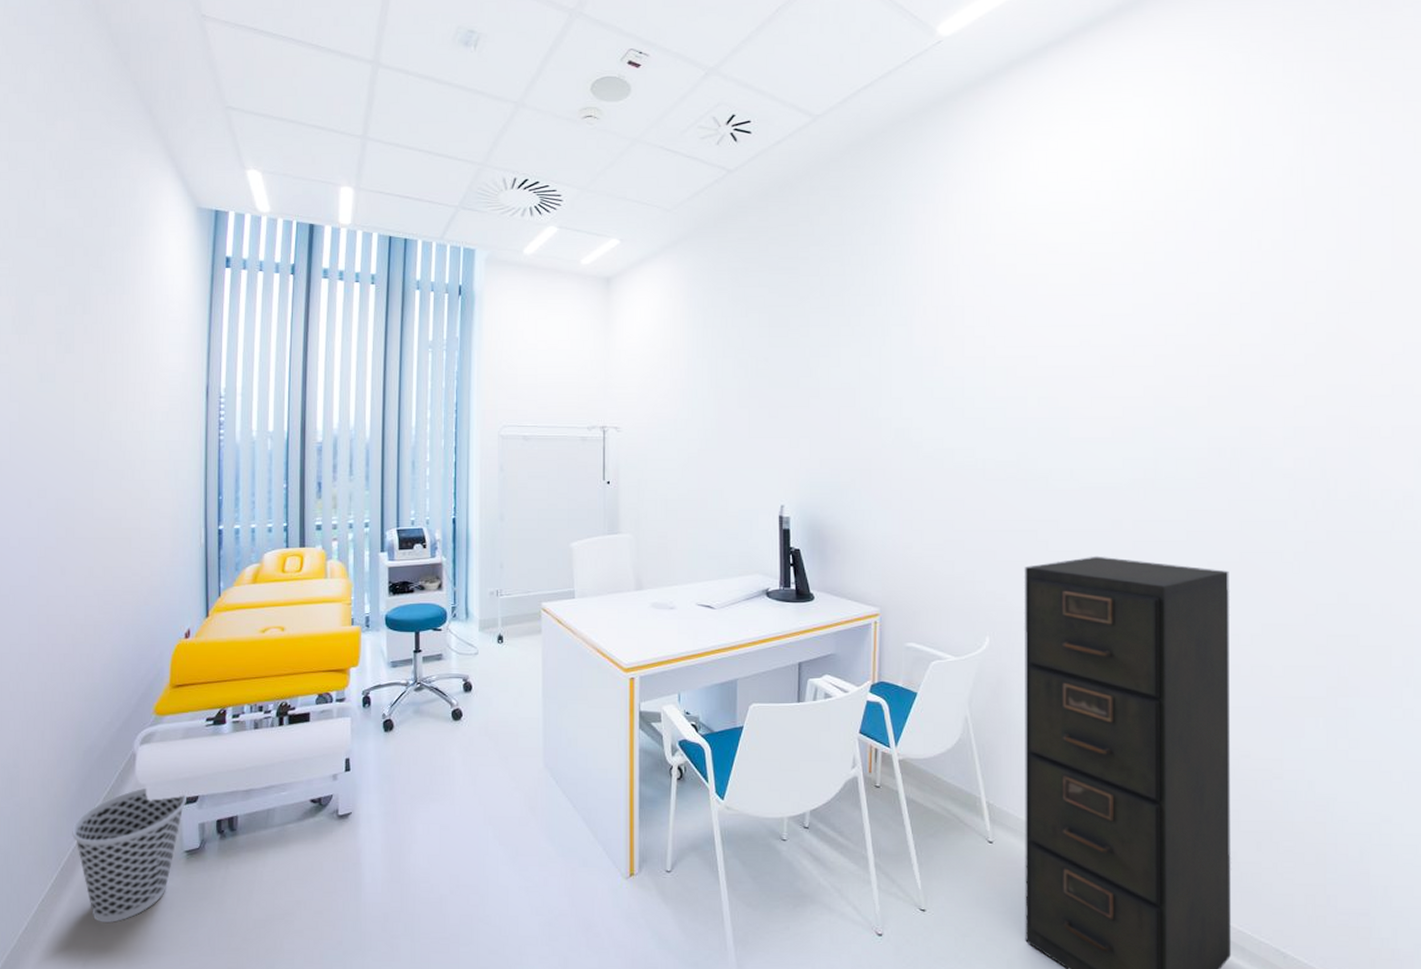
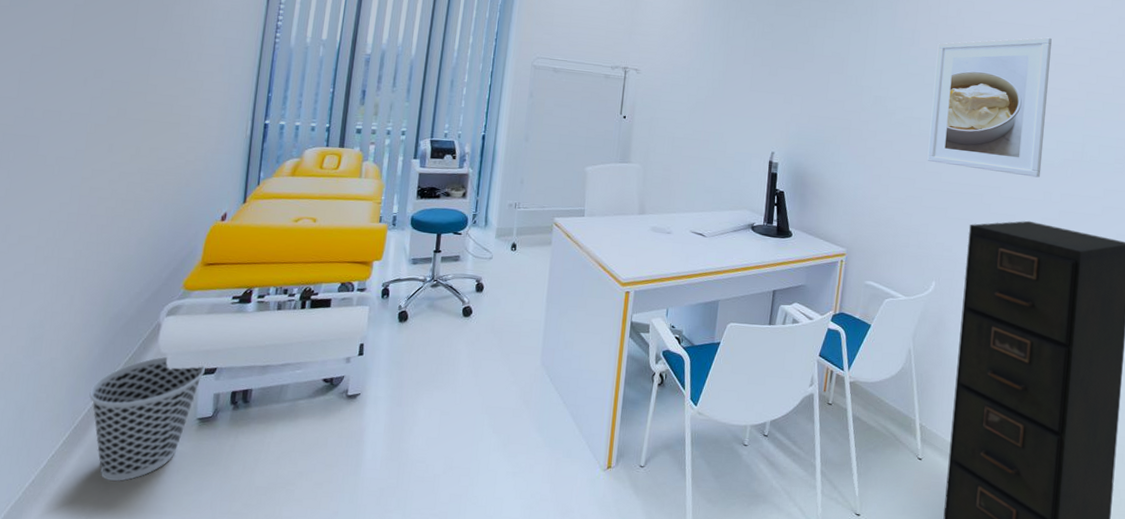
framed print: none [966,337,1106,504] -> present [927,37,1052,178]

